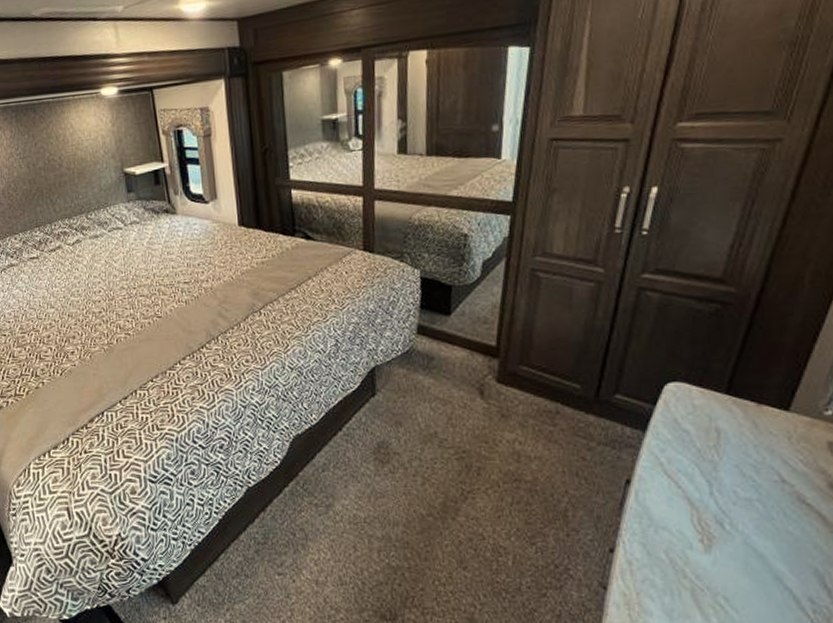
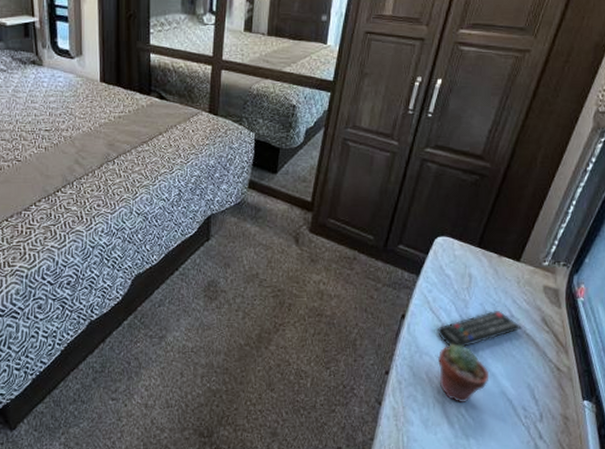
remote control: none [676,474,799,520] -> present [436,311,522,347]
potted succulent: none [679,517,757,590] -> present [437,344,490,402]

